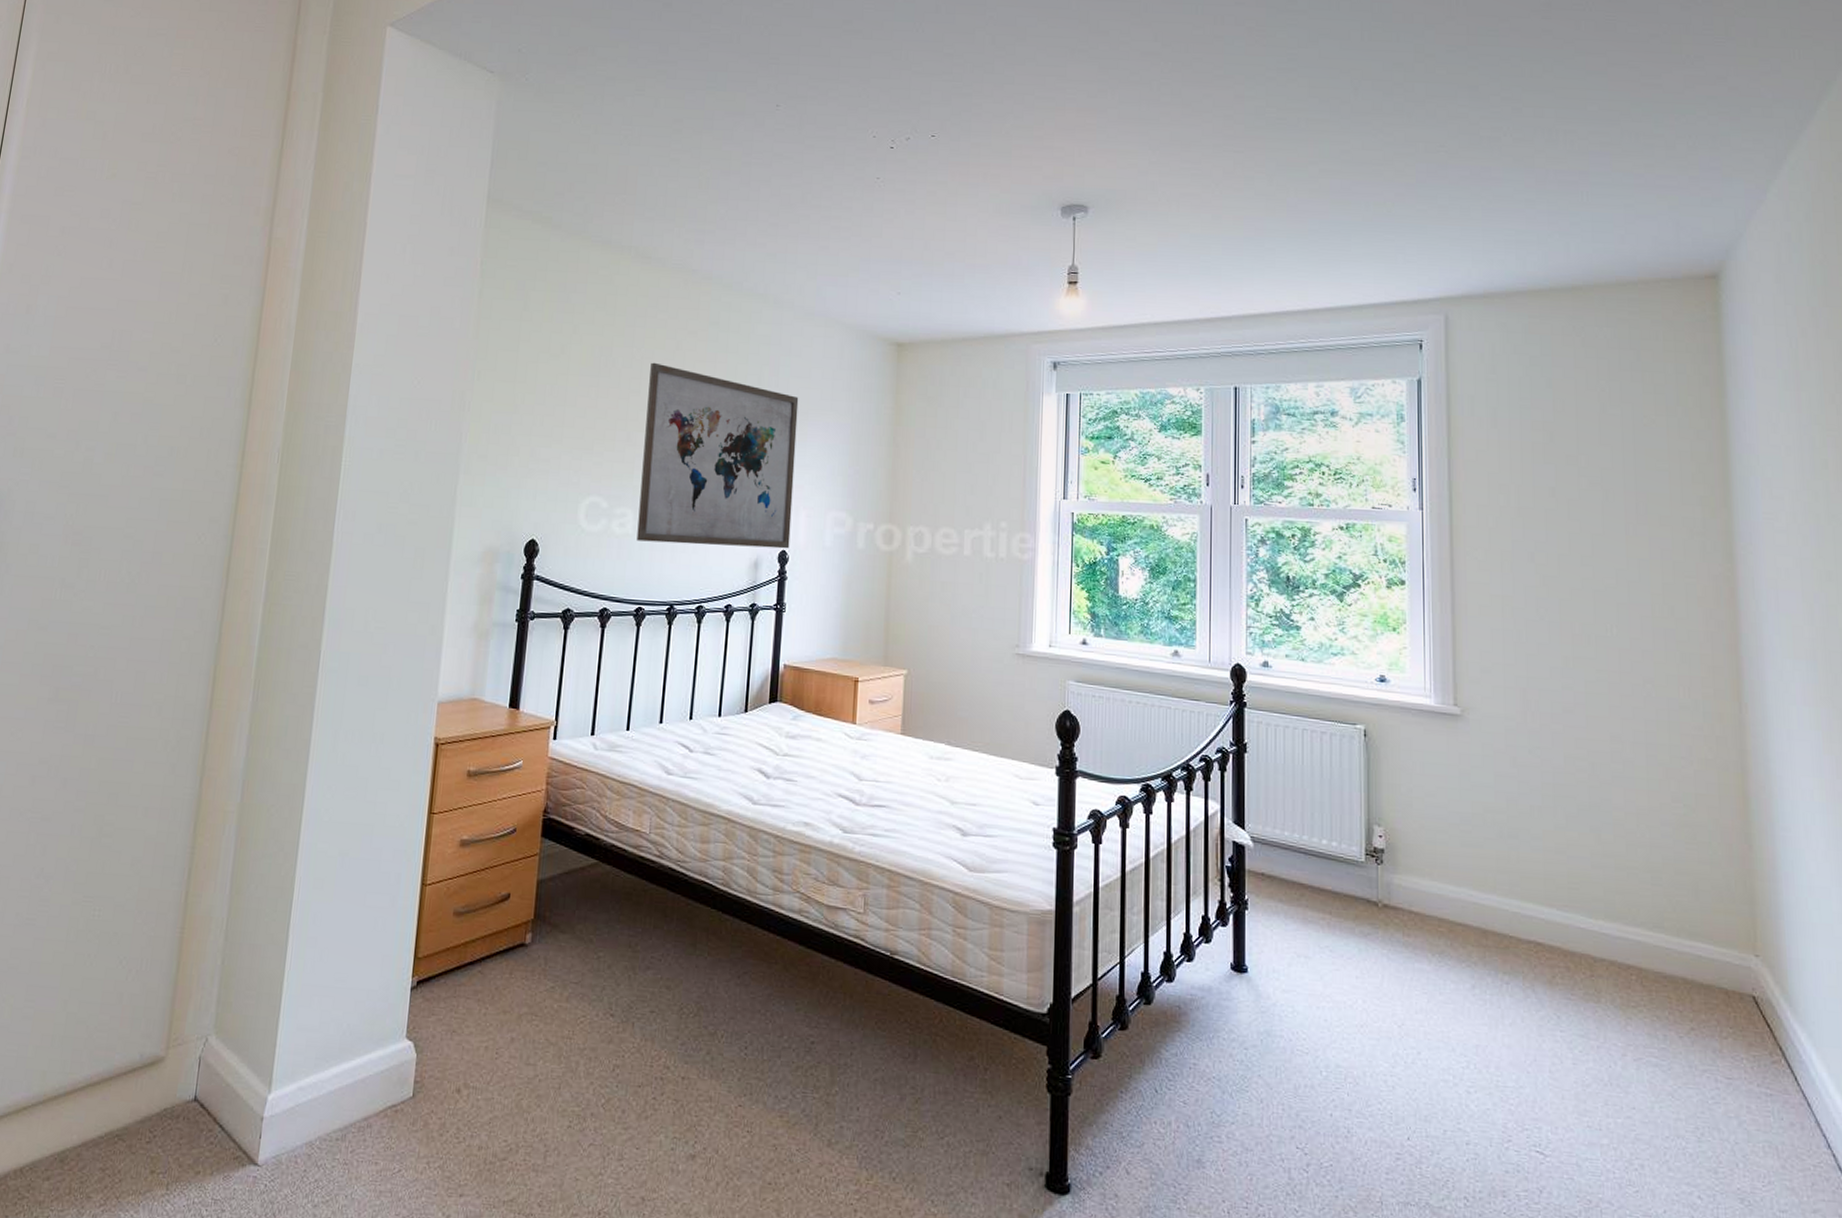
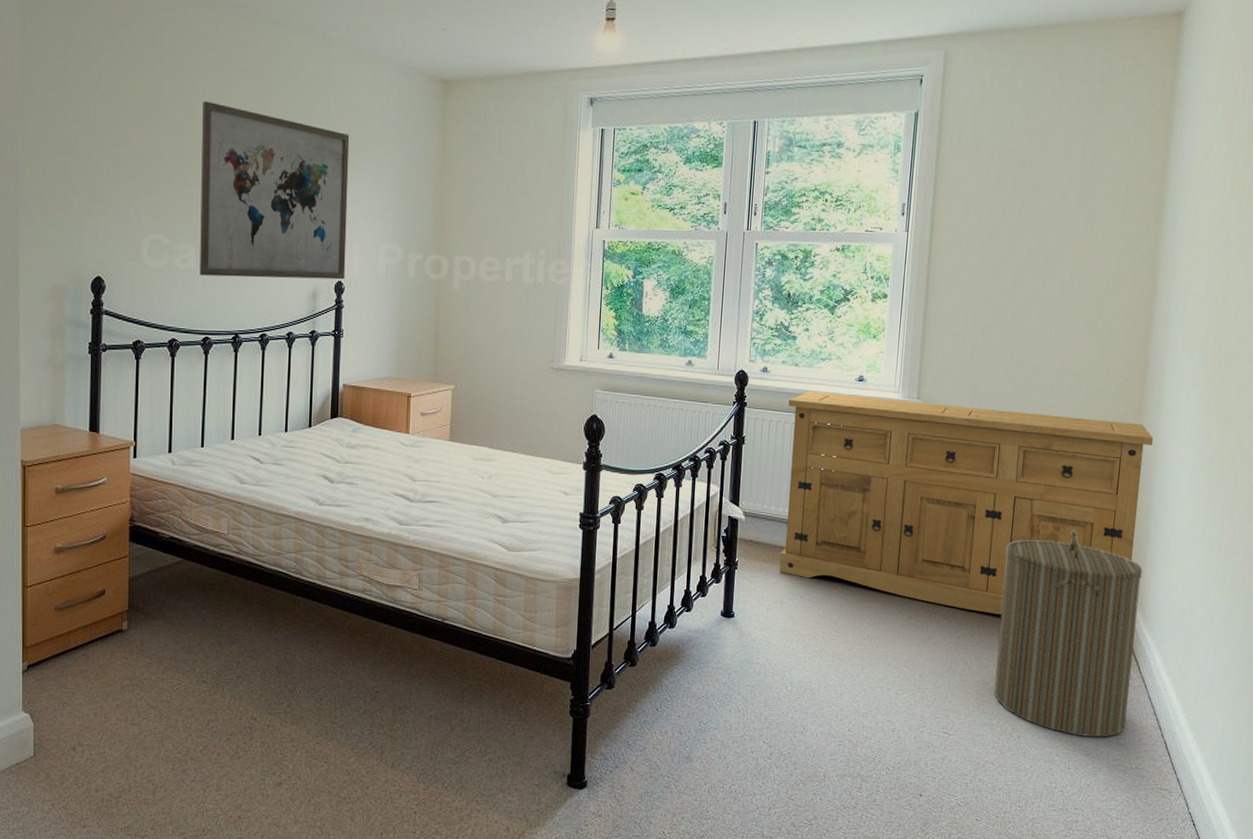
cabinet: none [1297,692,1765,990] -> present [778,392,1154,614]
laundry hamper: none [1590,881,1791,1177] -> present [994,530,1143,738]

